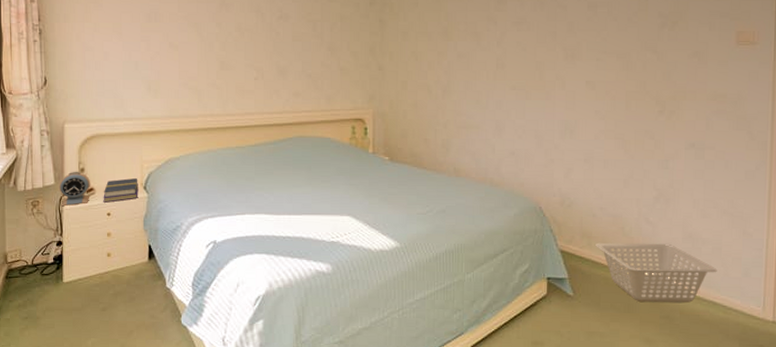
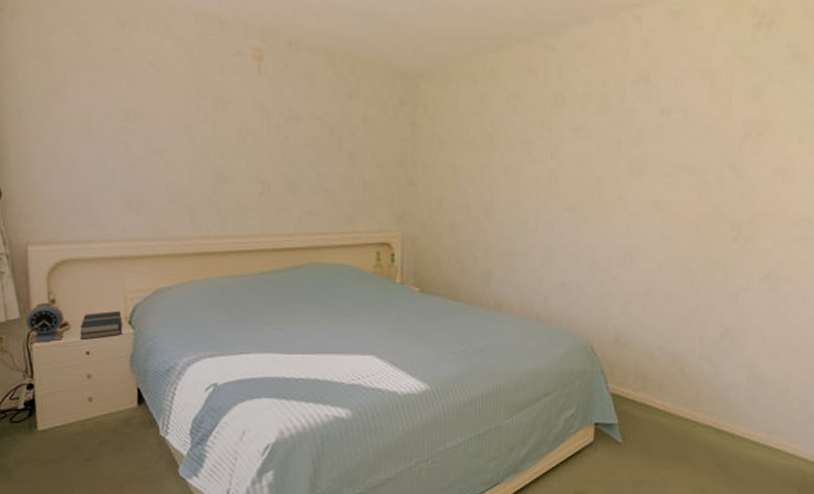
laundry basket: present [596,242,717,303] -> none [651,385,782,449]

